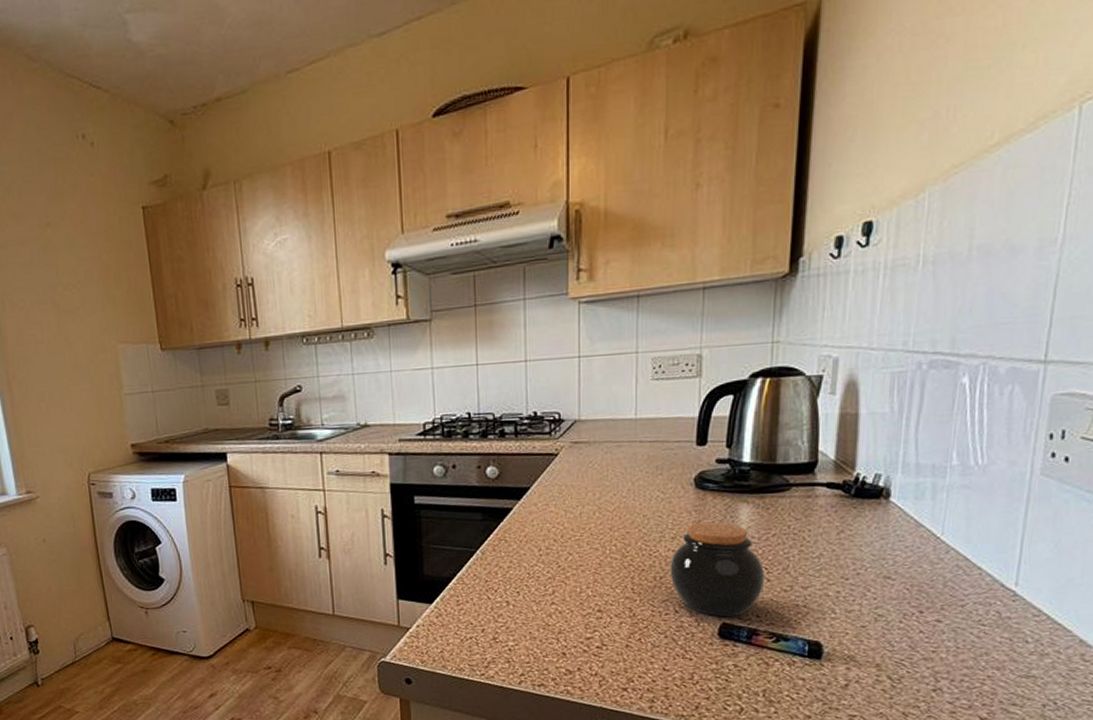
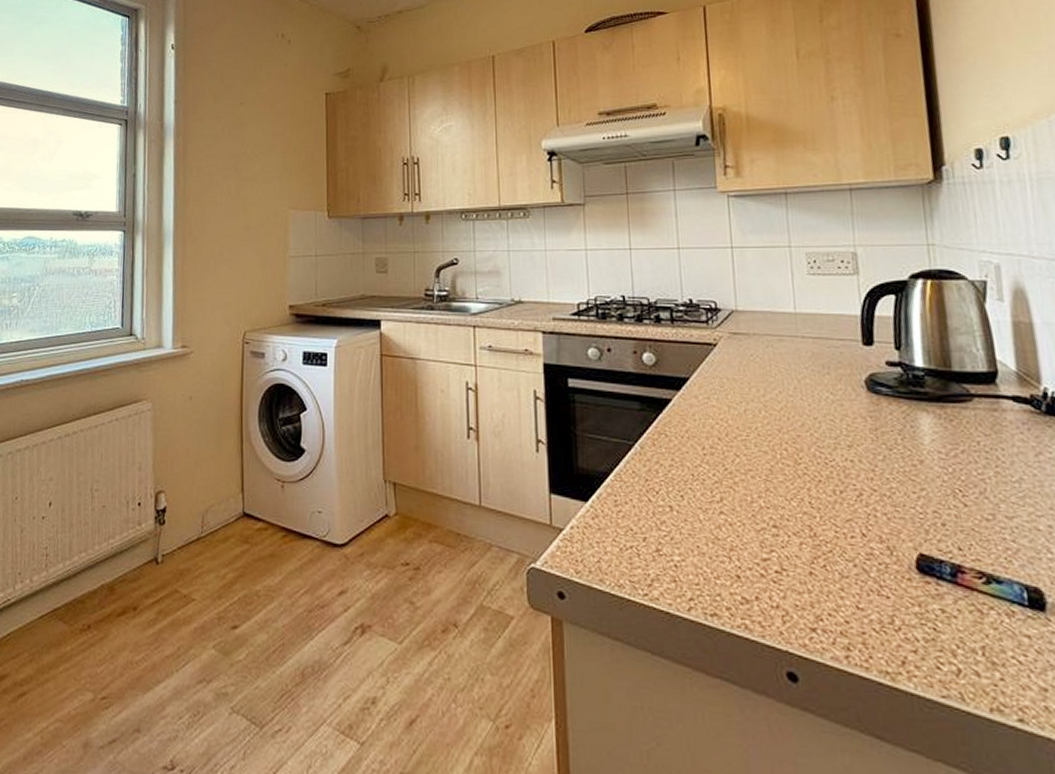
jar: present [670,522,766,616] -> none [849,431,962,546]

